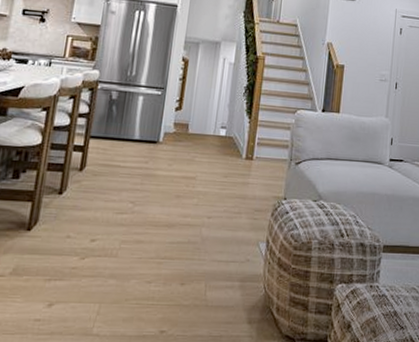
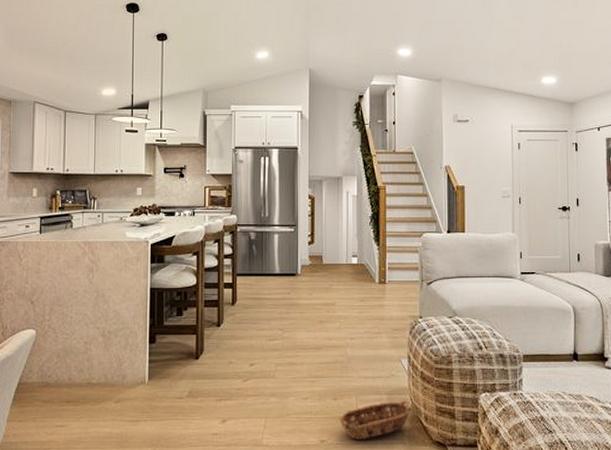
basket: none [183,288,264,331] -> present [338,400,411,440]

